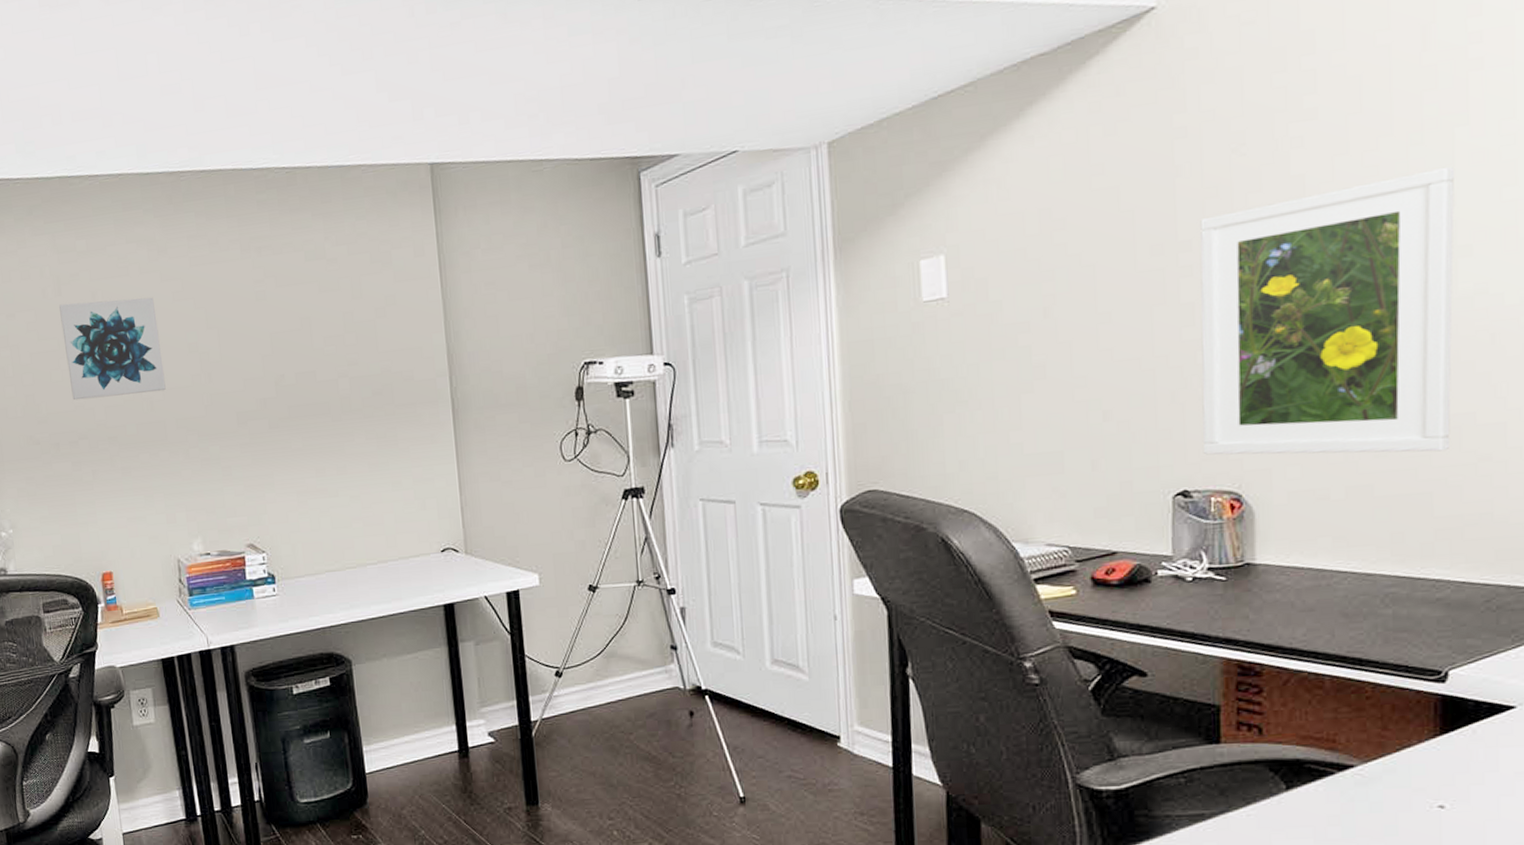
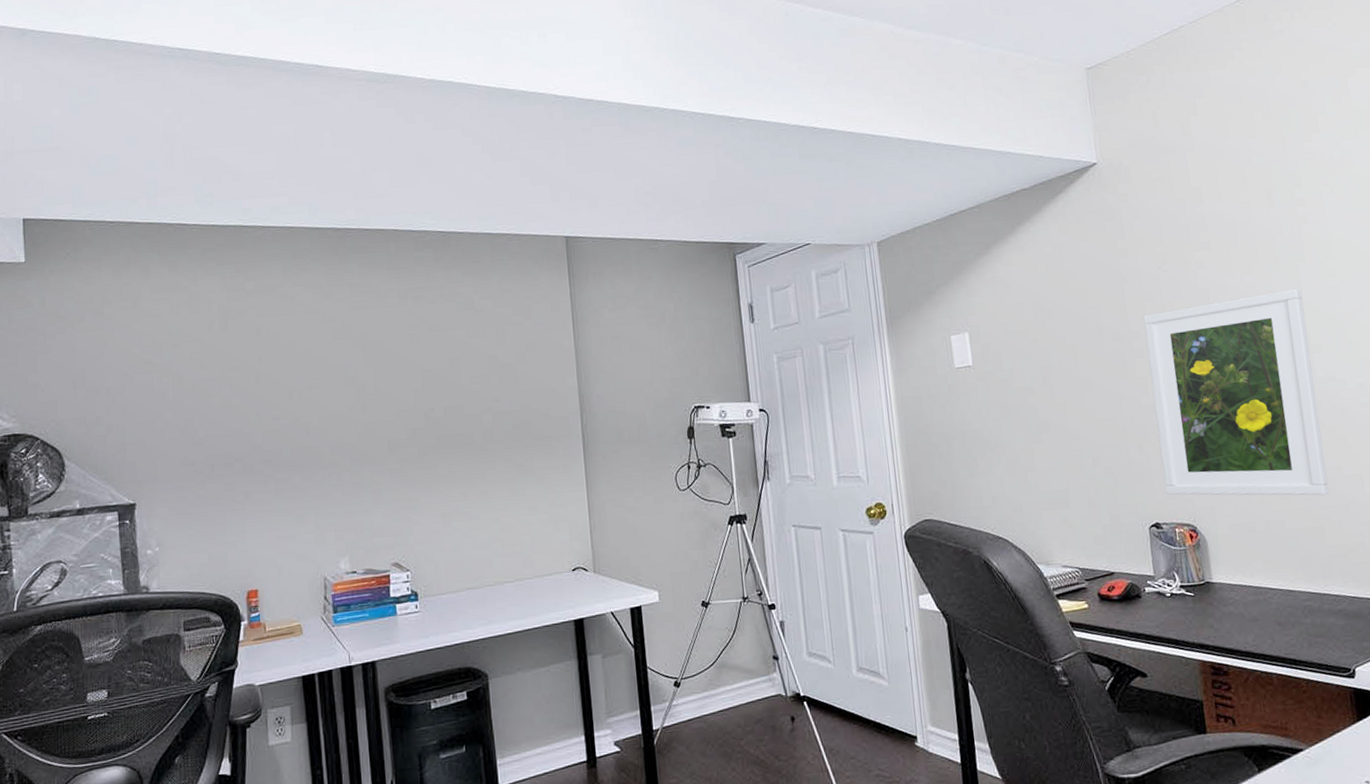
wall art: present [59,297,166,401] -> none [225,334,322,425]

